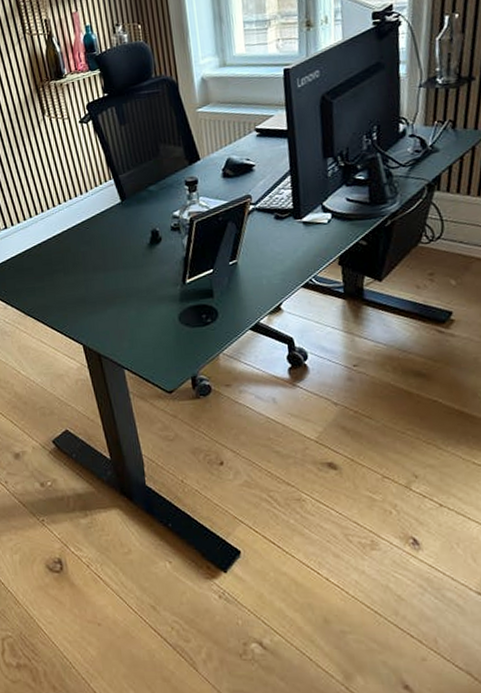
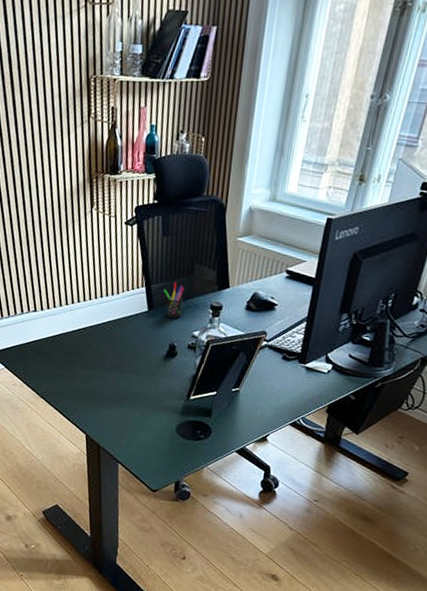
pen holder: none [133,167,157,204] -> present [163,282,185,319]

